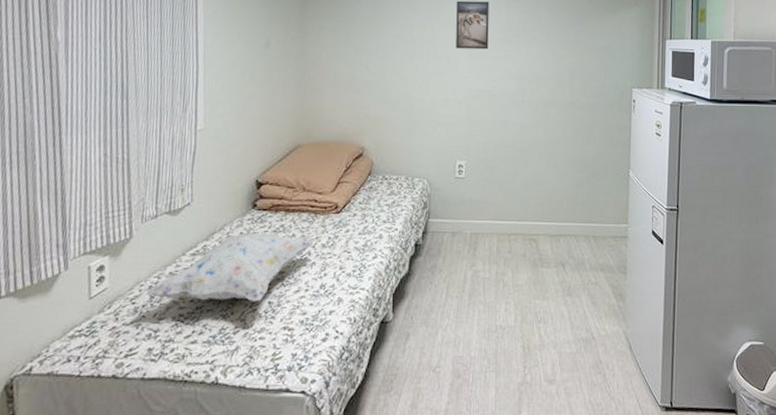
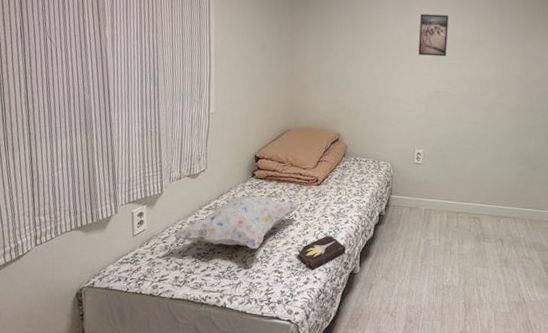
hardback book: none [312,274,375,322] -> present [297,234,346,270]

